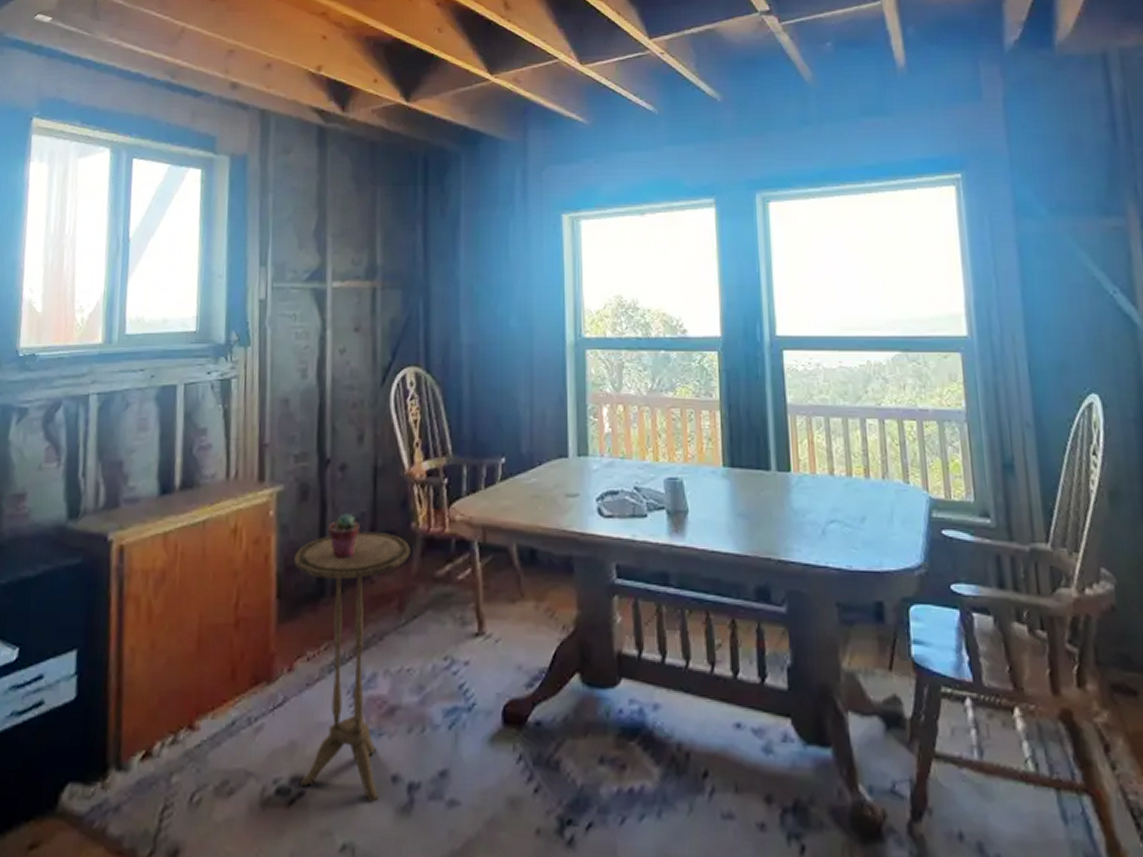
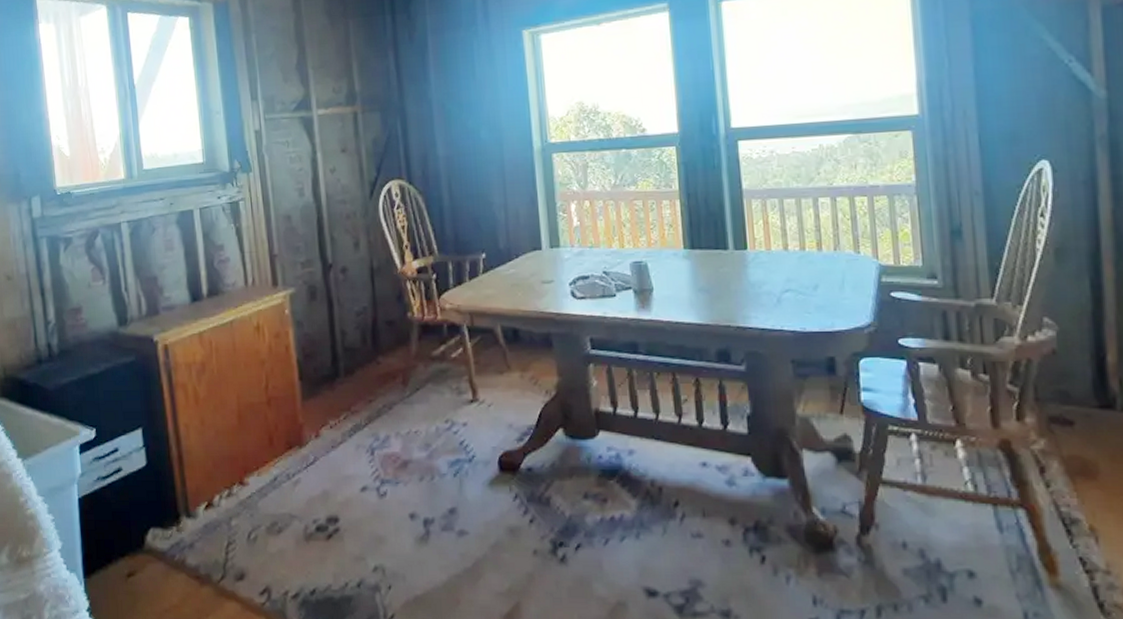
side table: present [294,531,411,803] -> none [310,322,409,535]
potted succulent: present [328,513,360,558] -> none [336,308,364,345]

